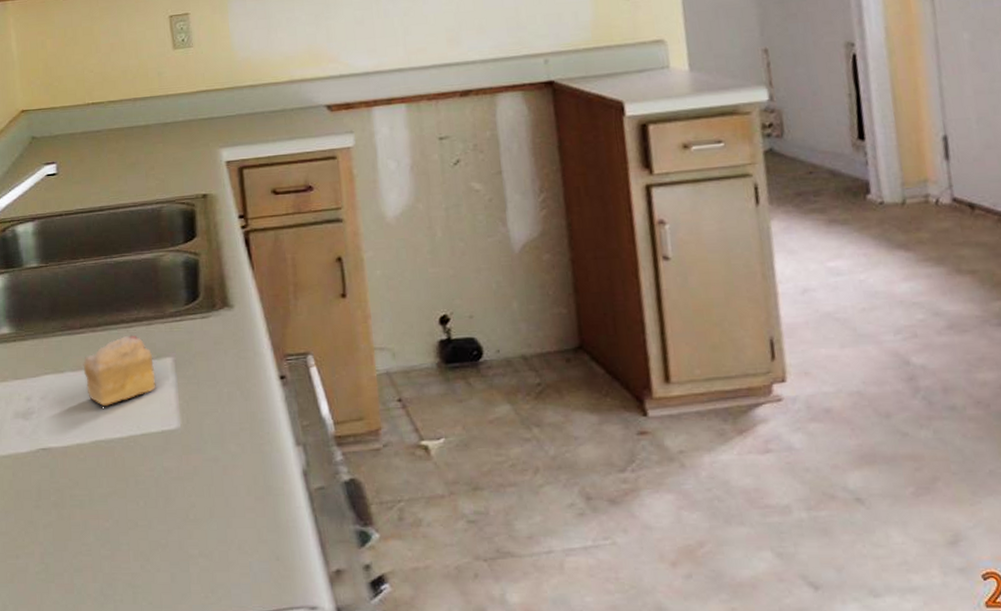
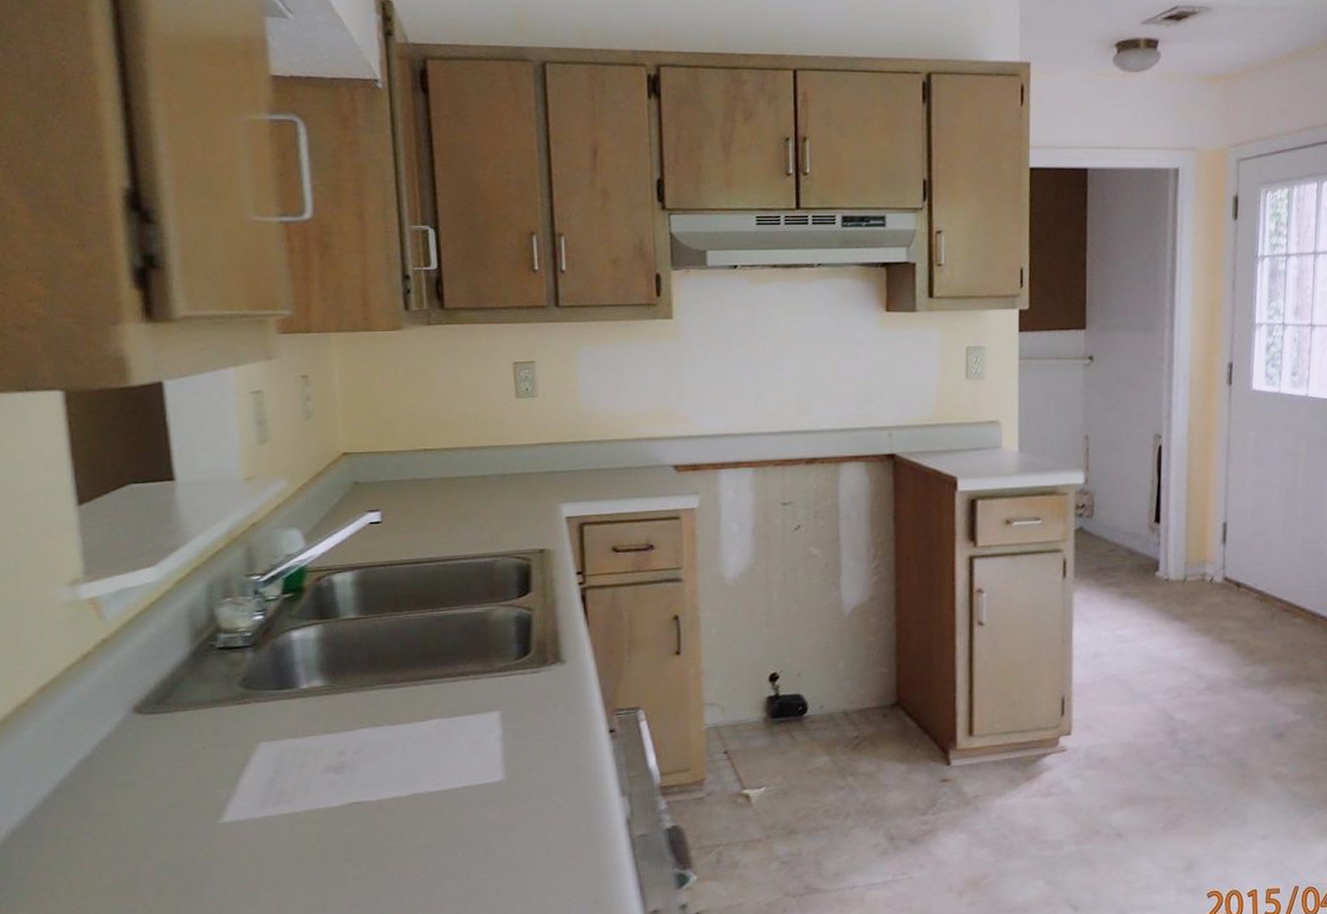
cake slice: present [83,335,156,406] -> none [403,689,481,759]

